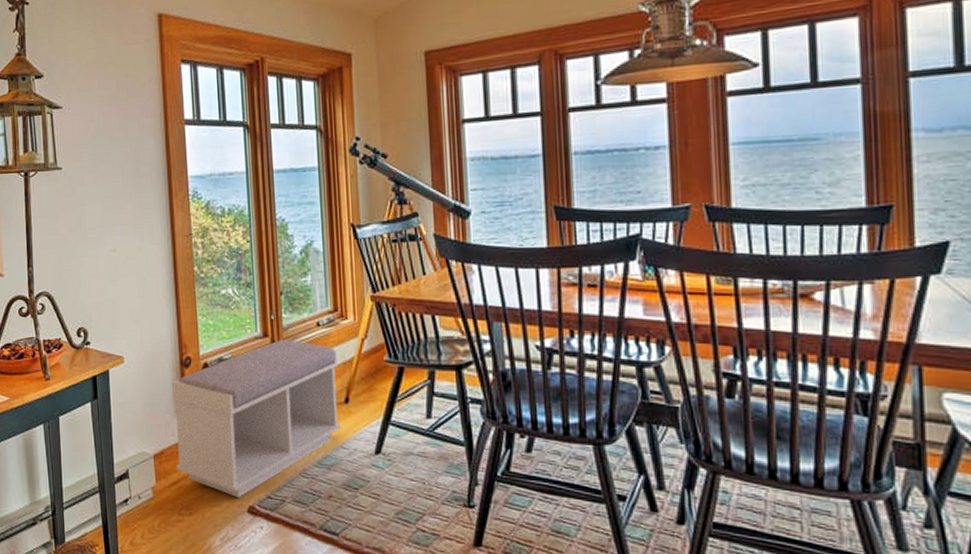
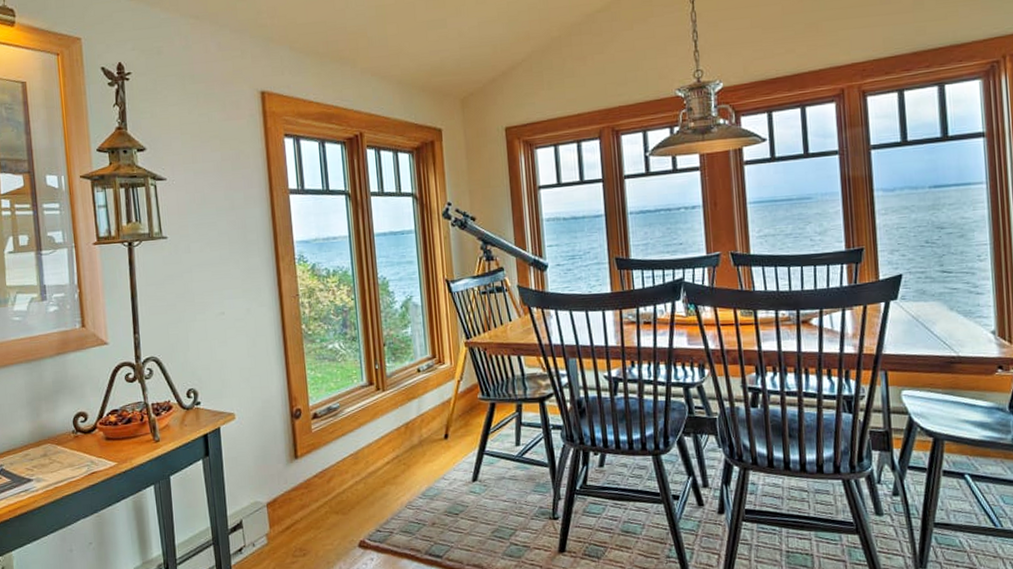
bench: present [171,340,341,497] -> none [282,386,442,534]

